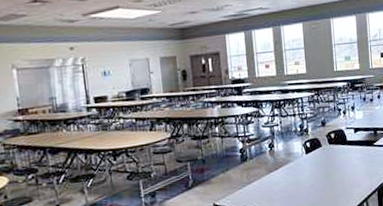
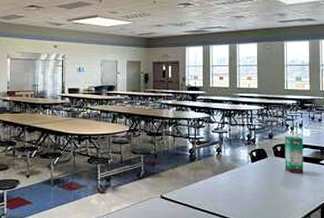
carton: none [337,118,359,159] -> present [284,134,304,173]

